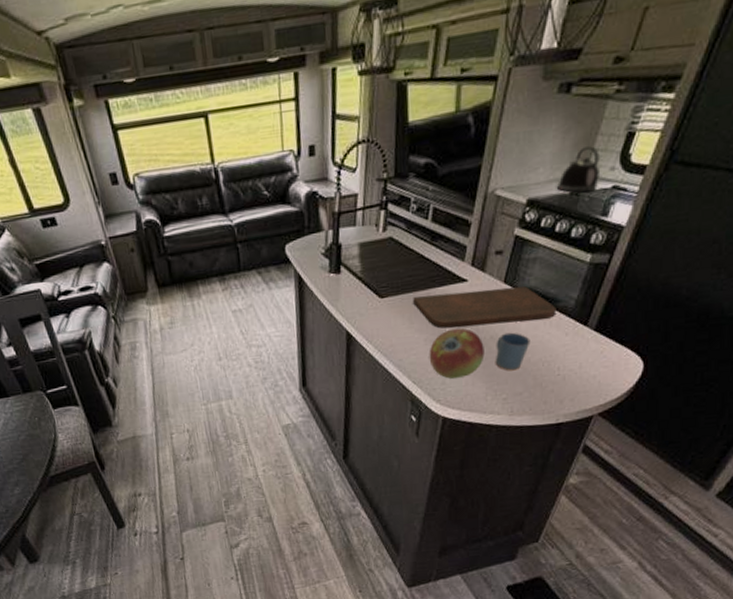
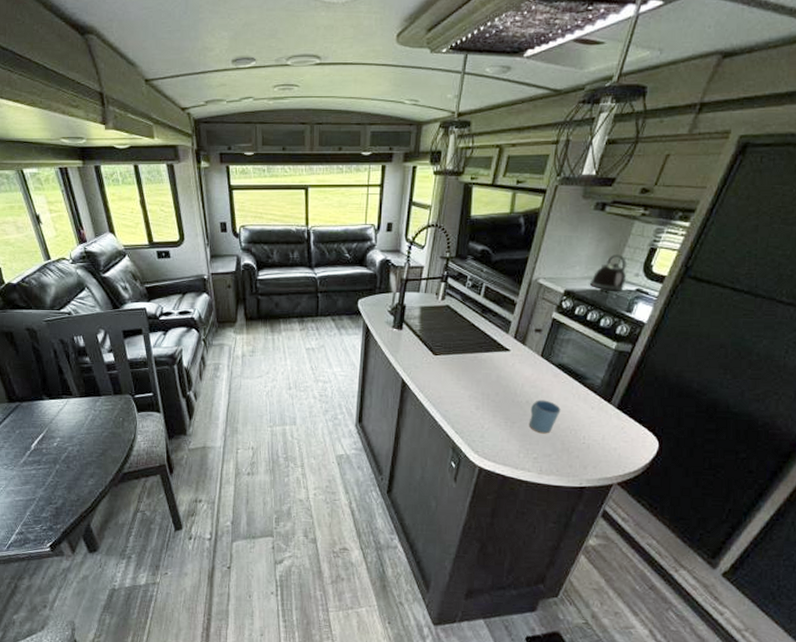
cutting board: present [413,286,557,328] -> none [462,358,585,392]
fruit: present [429,328,485,379] -> none [471,390,520,434]

